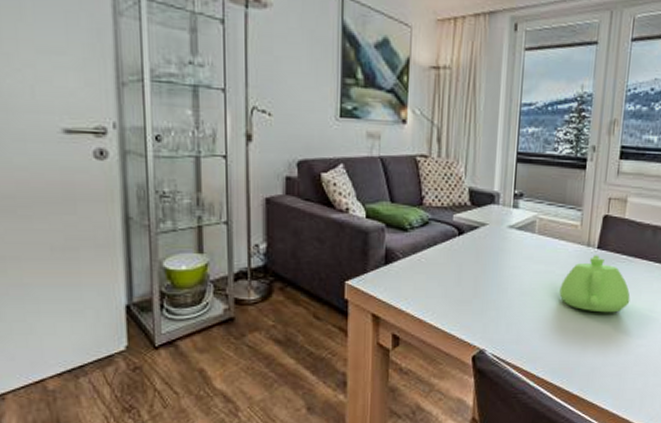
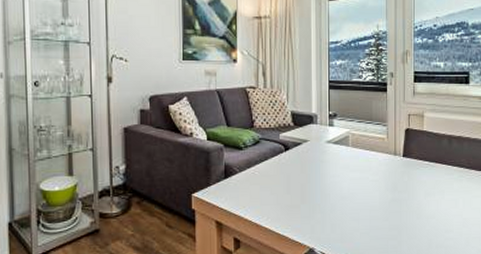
teapot: present [559,255,631,313] -> none [374,162,435,212]

